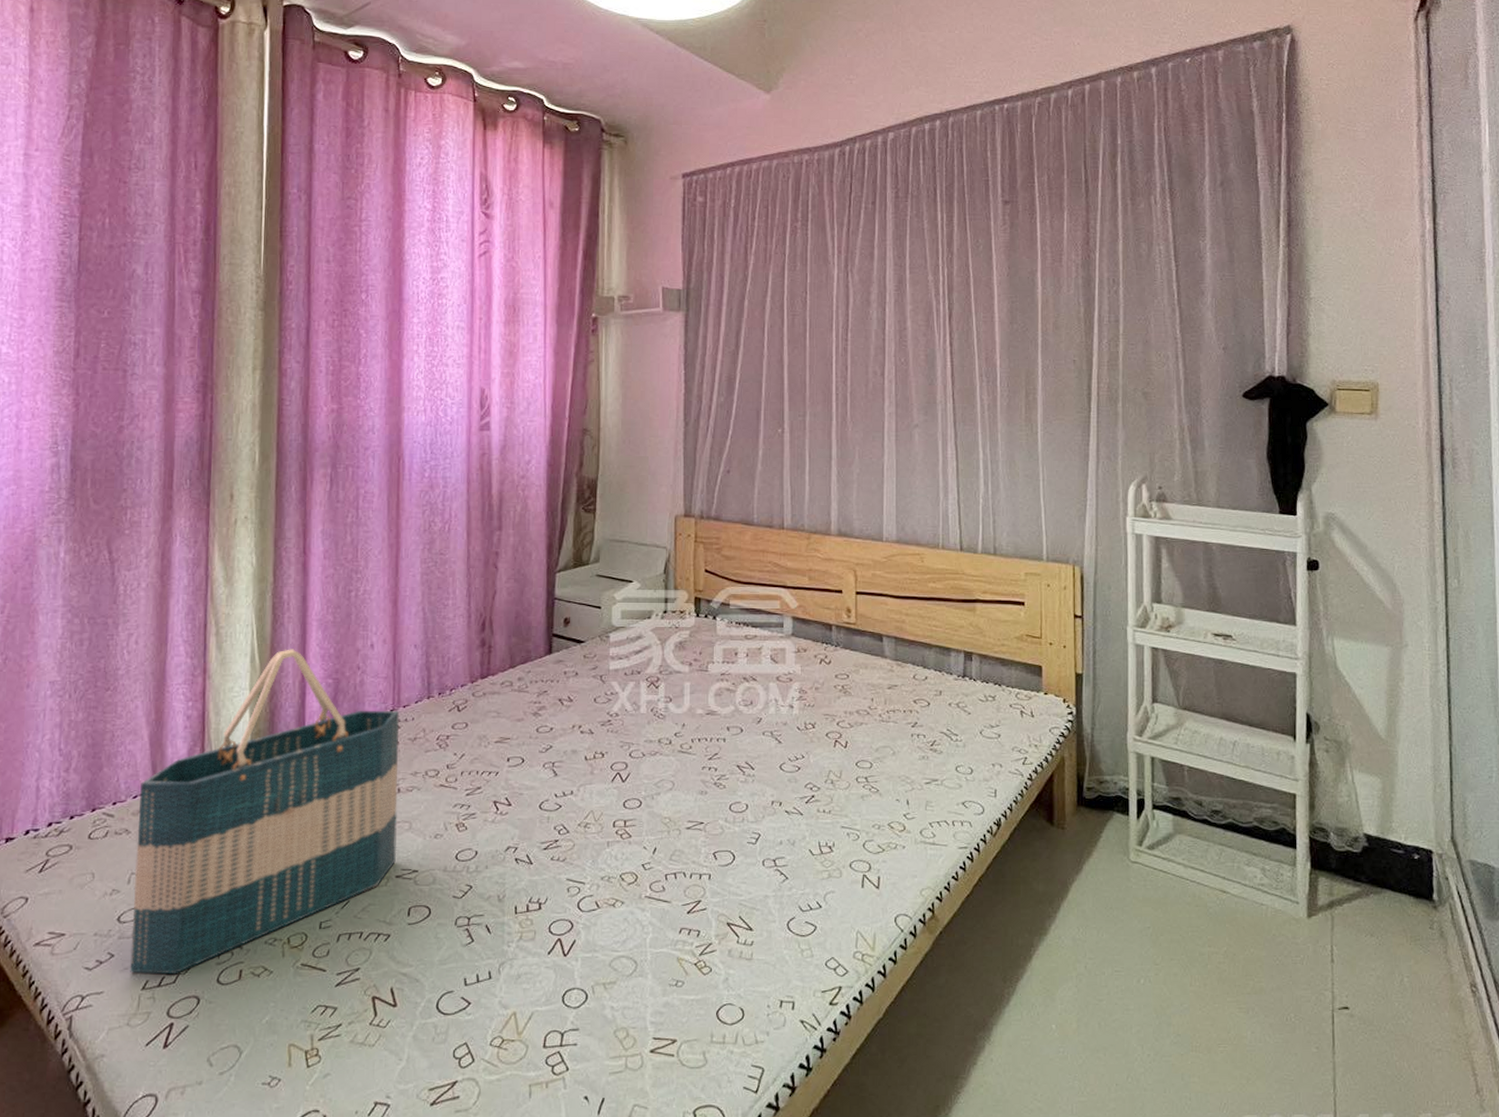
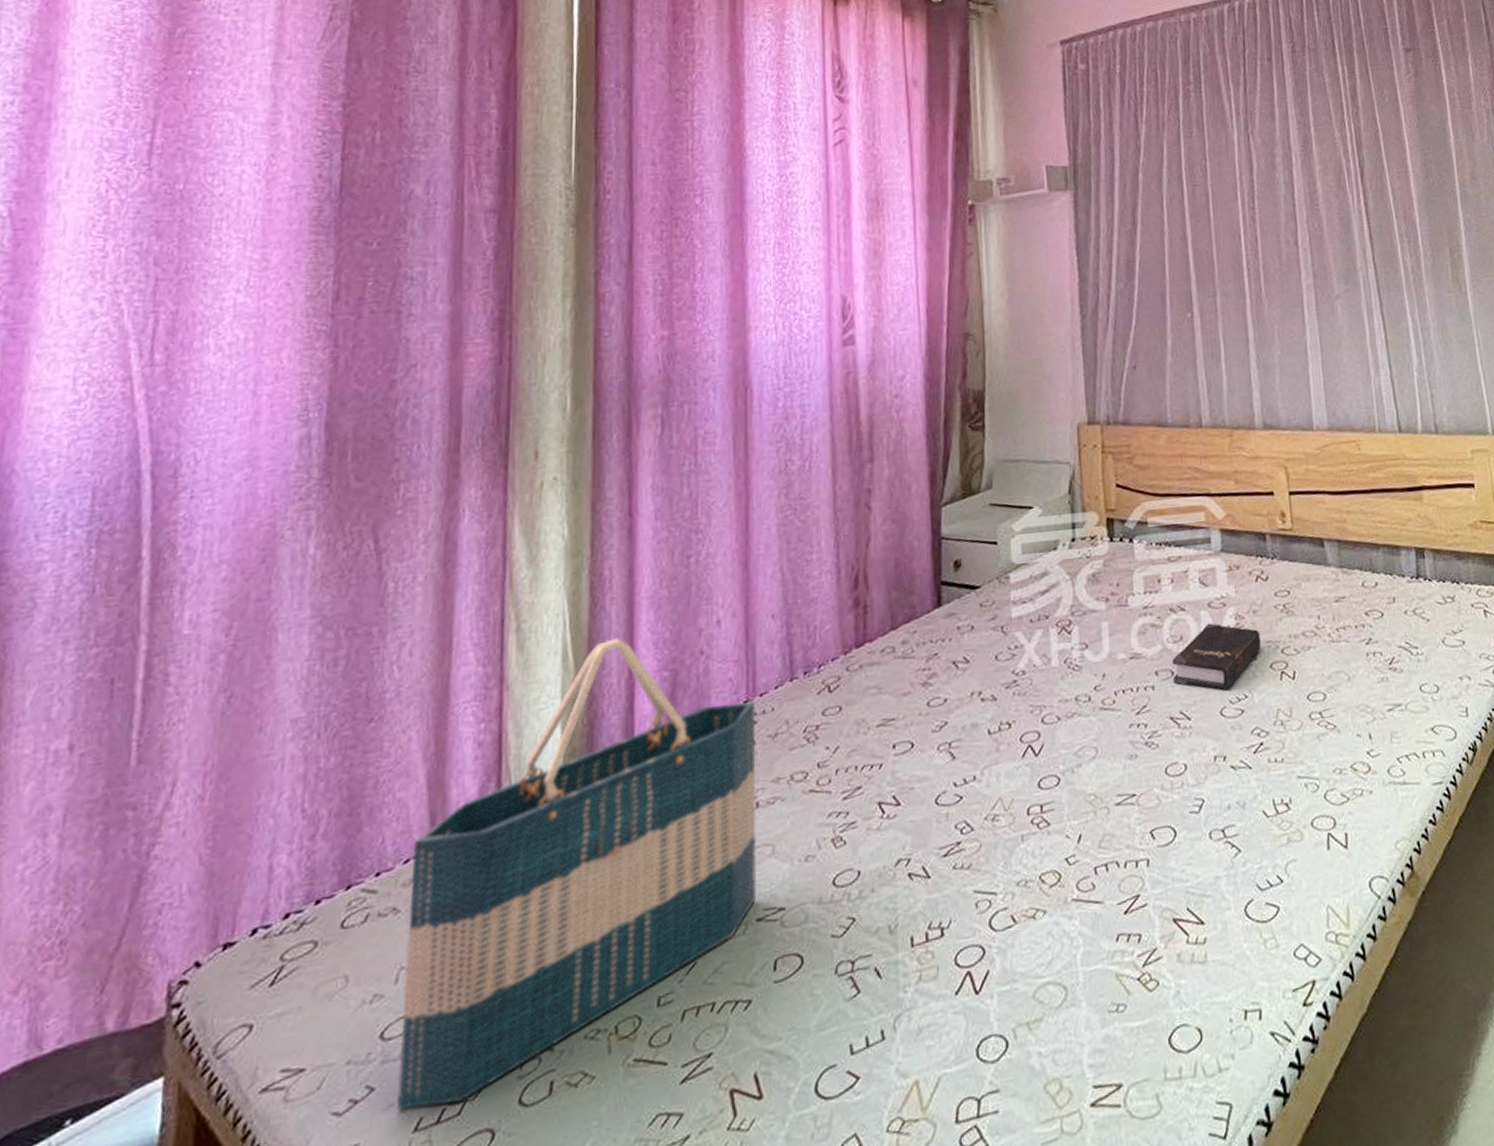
hardback book: none [742,693,820,750] -> present [1172,623,1262,691]

